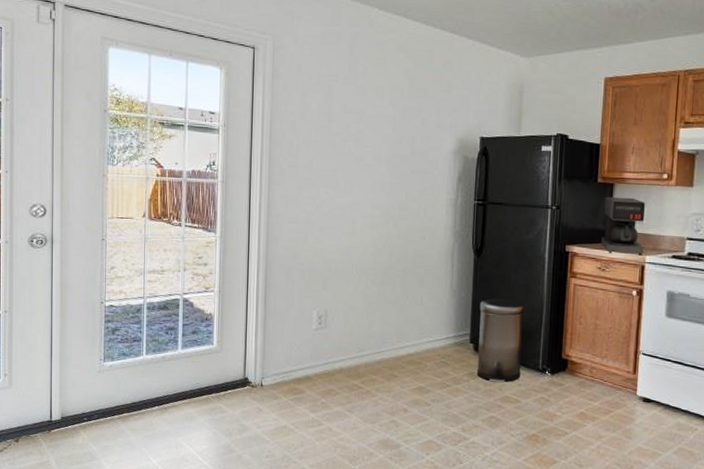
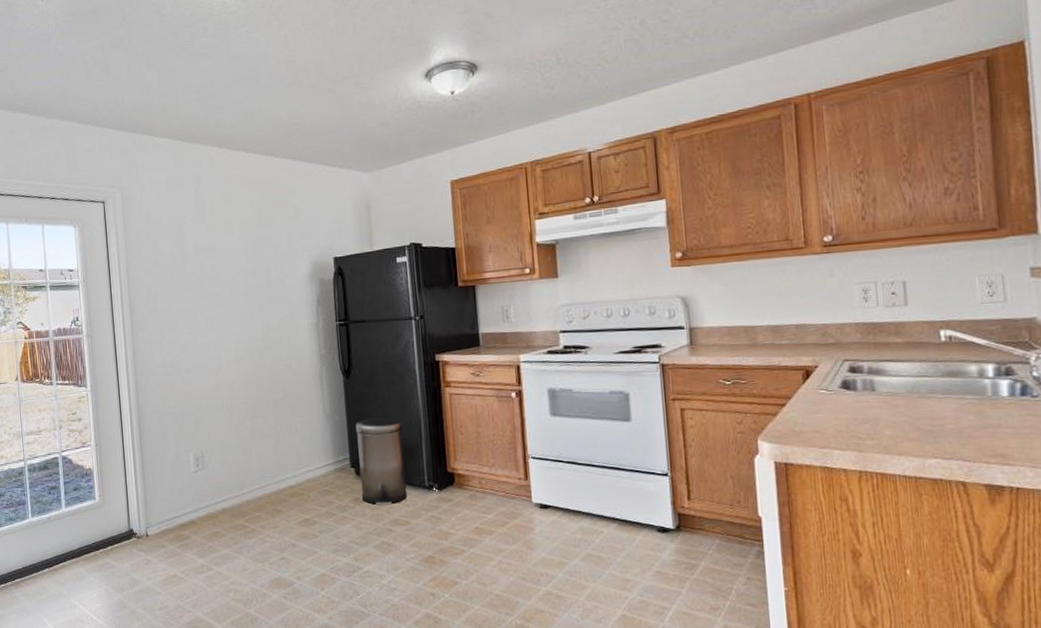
coffee maker: present [601,196,646,256] -> none [468,297,517,358]

